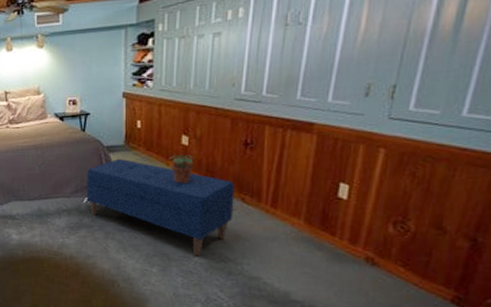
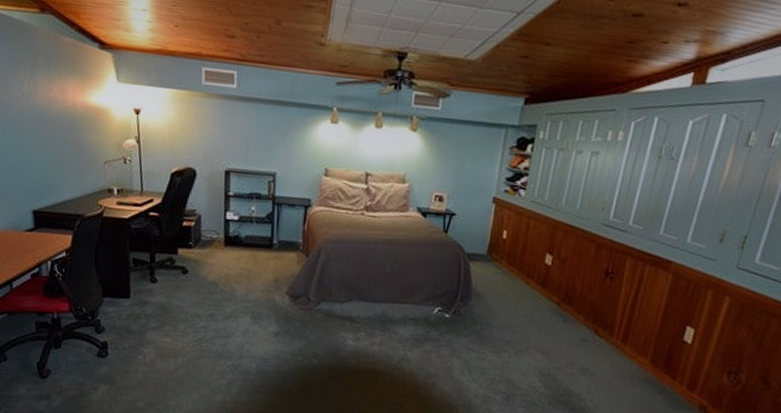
bench: present [86,158,235,257] -> none [438,268,590,388]
potted plant: present [169,154,195,183] -> none [529,273,556,306]

